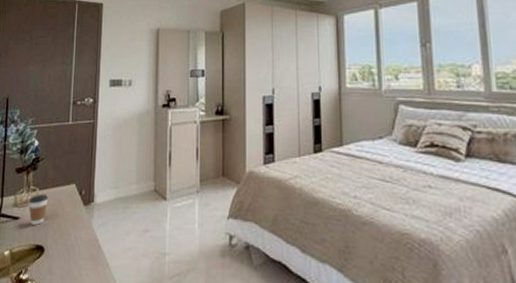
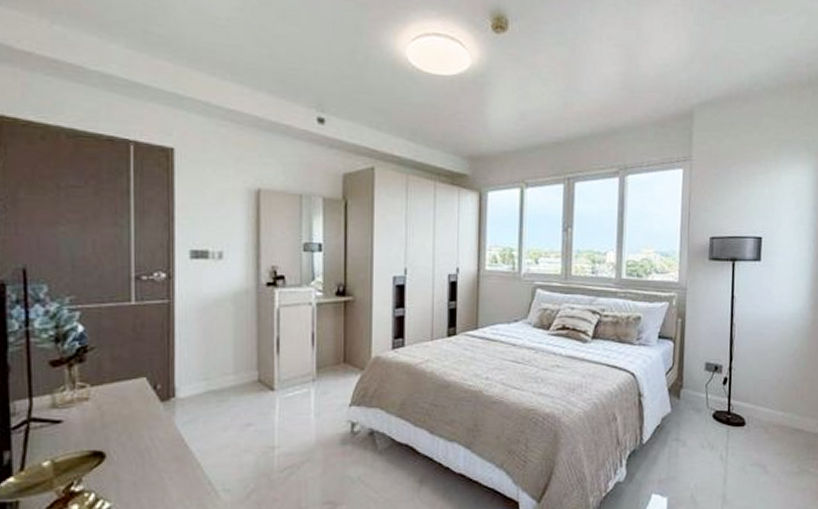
coffee cup: present [29,194,49,225] -> none [76,391,107,428]

